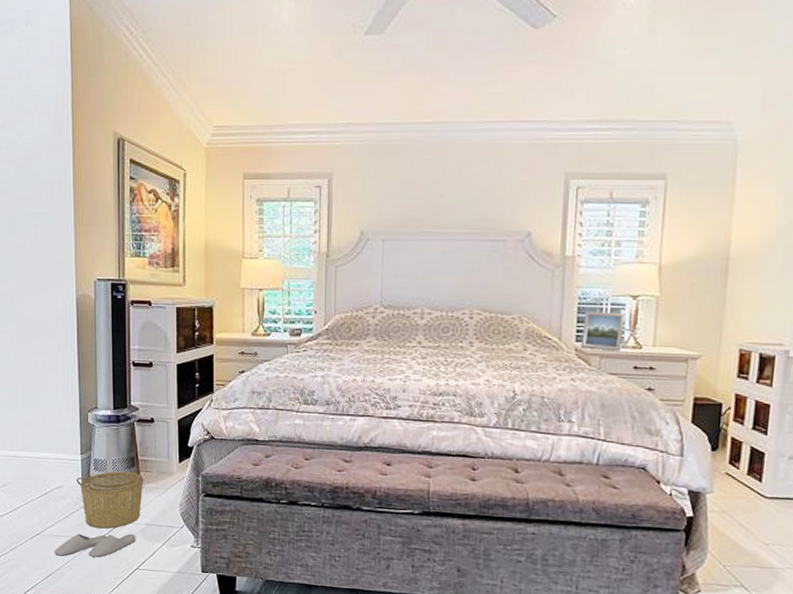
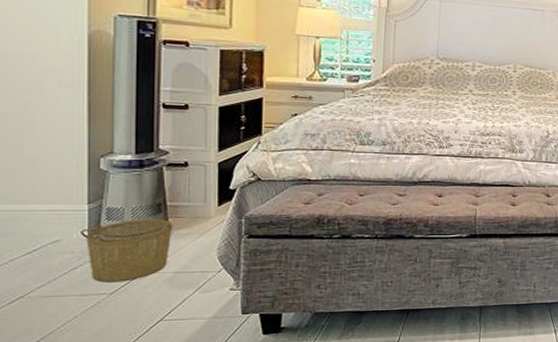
slippers: present [54,533,136,558] -> none [45,284,161,319]

